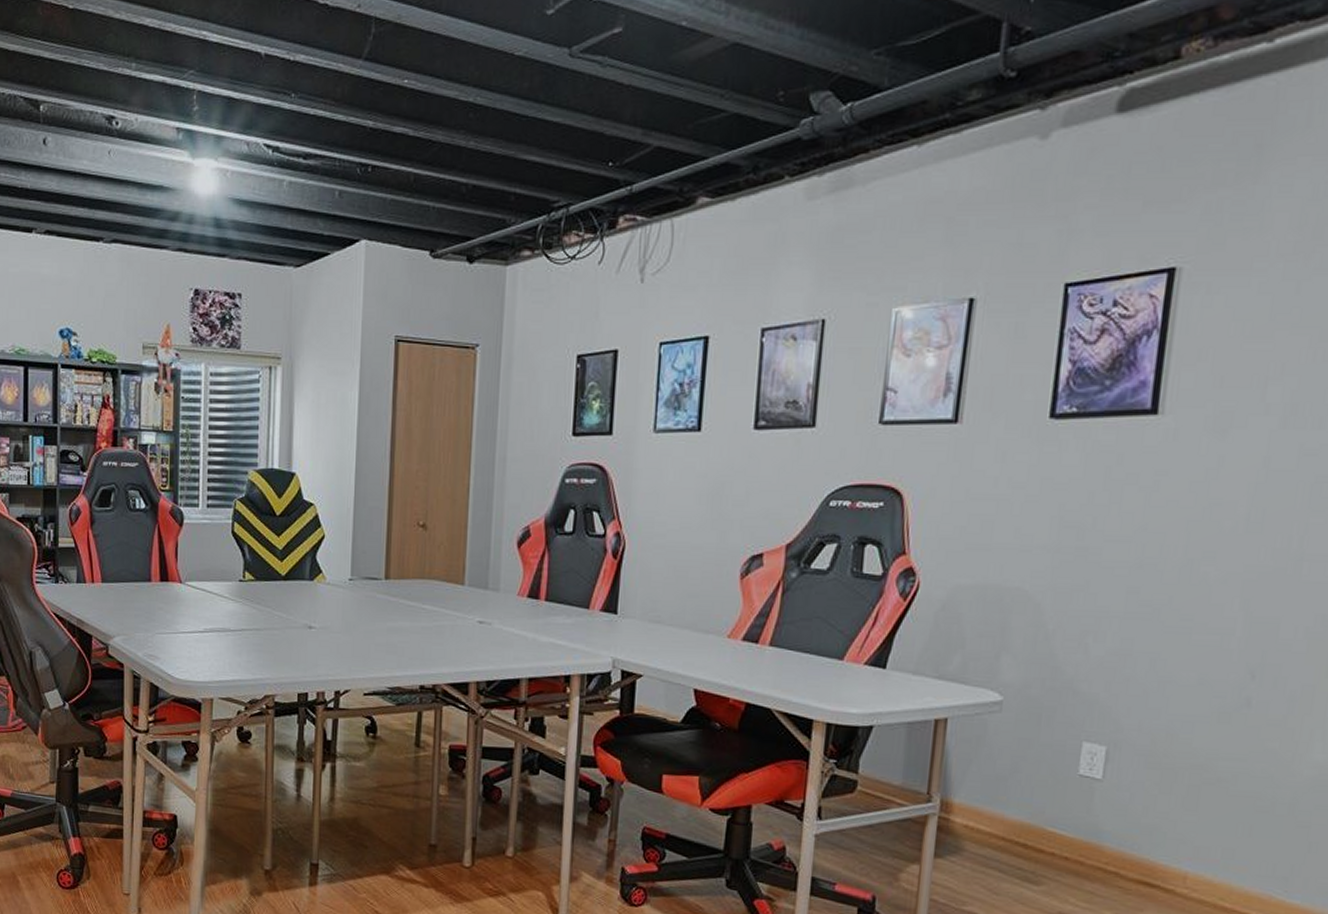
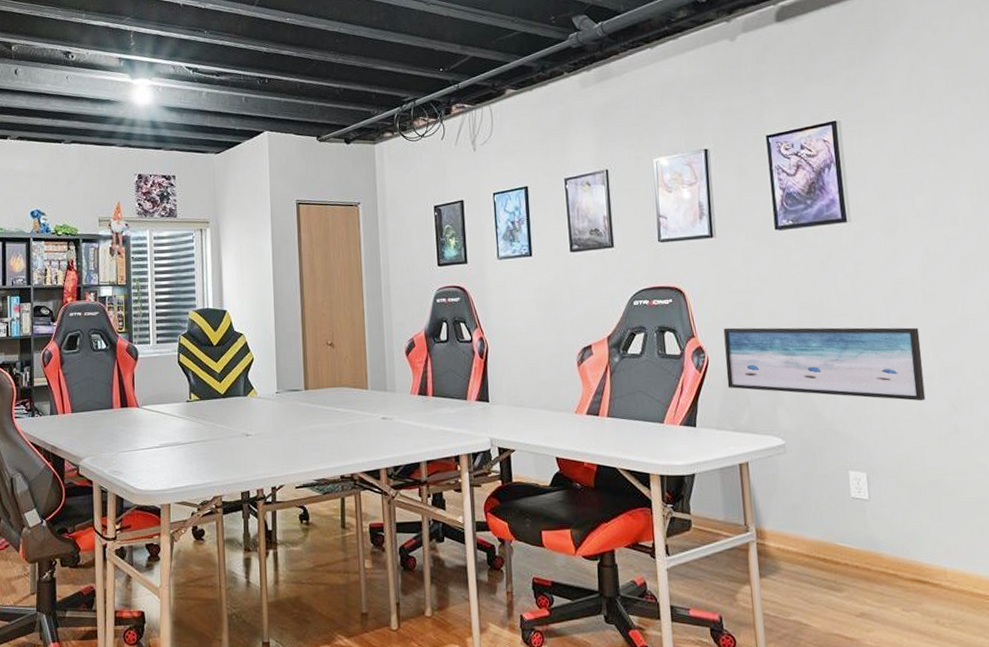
wall art: none [939,545,1228,664] -> present [723,327,926,401]

